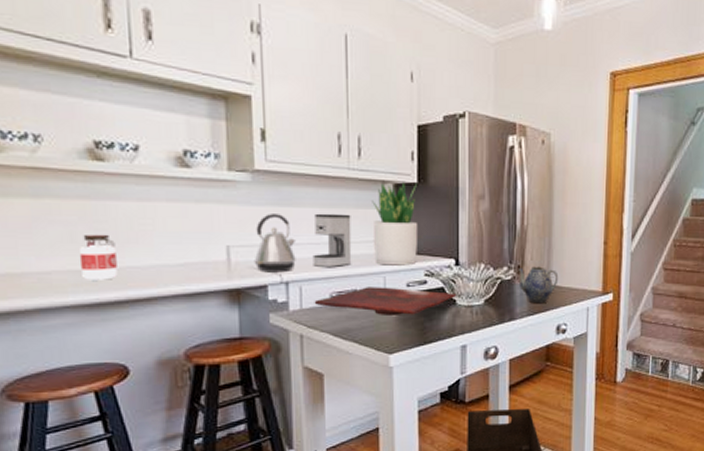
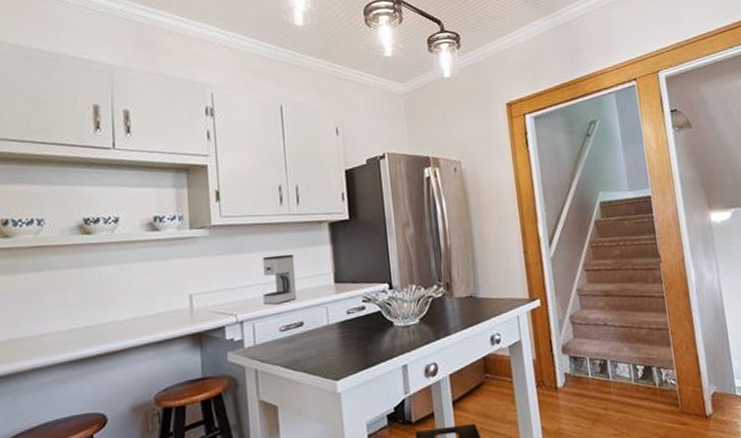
jar: present [79,234,117,280] -> none [68,295,99,338]
kettle: present [254,214,296,273] -> none [212,261,249,315]
cutting board: present [314,287,456,315] -> none [266,315,392,344]
planter: present [372,180,419,266] -> none [311,219,354,297]
teapot: present [518,266,559,304] -> none [447,281,486,318]

